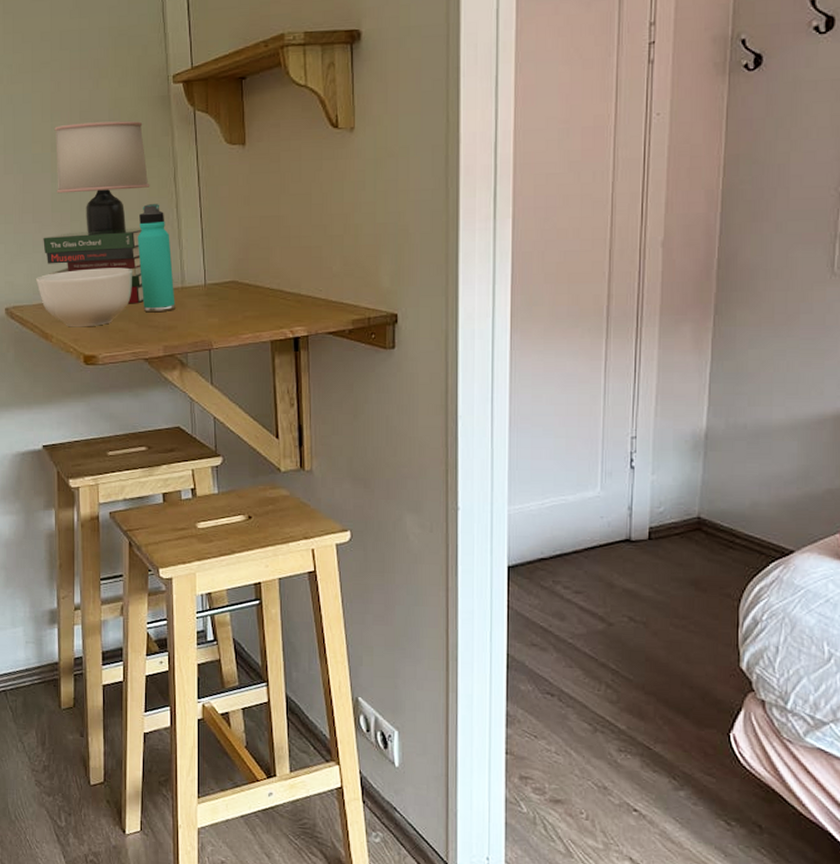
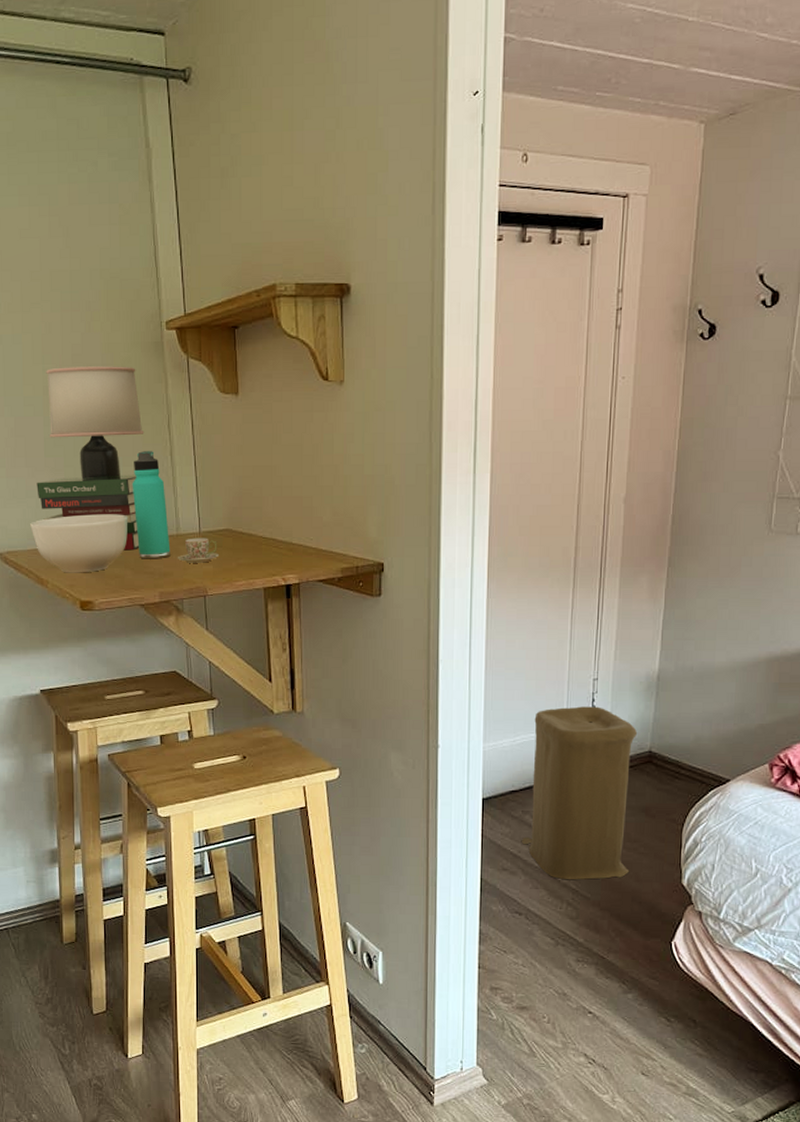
teacup: none [182,290,224,316] -> present [177,538,219,563]
laundry basket: none [552,467,683,659] -> present [521,706,637,880]

